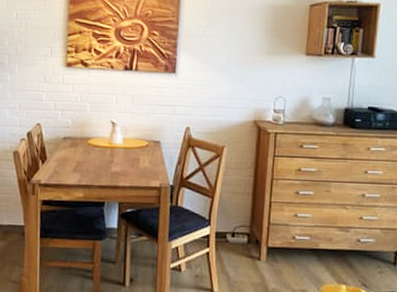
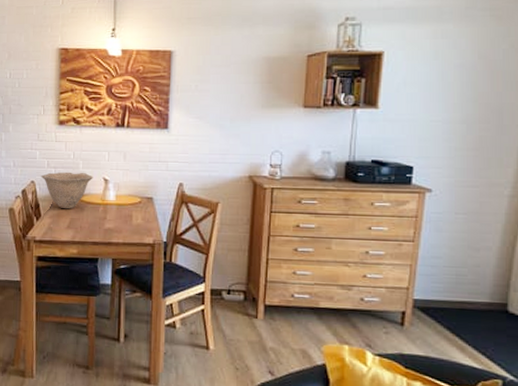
bowl: none [47,115,101,153] -> present [41,172,93,210]

